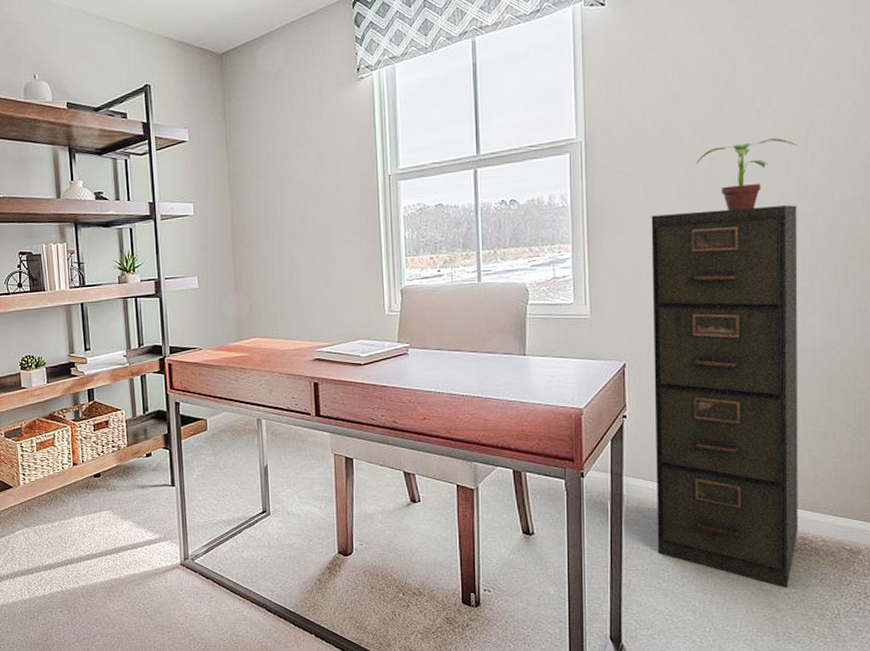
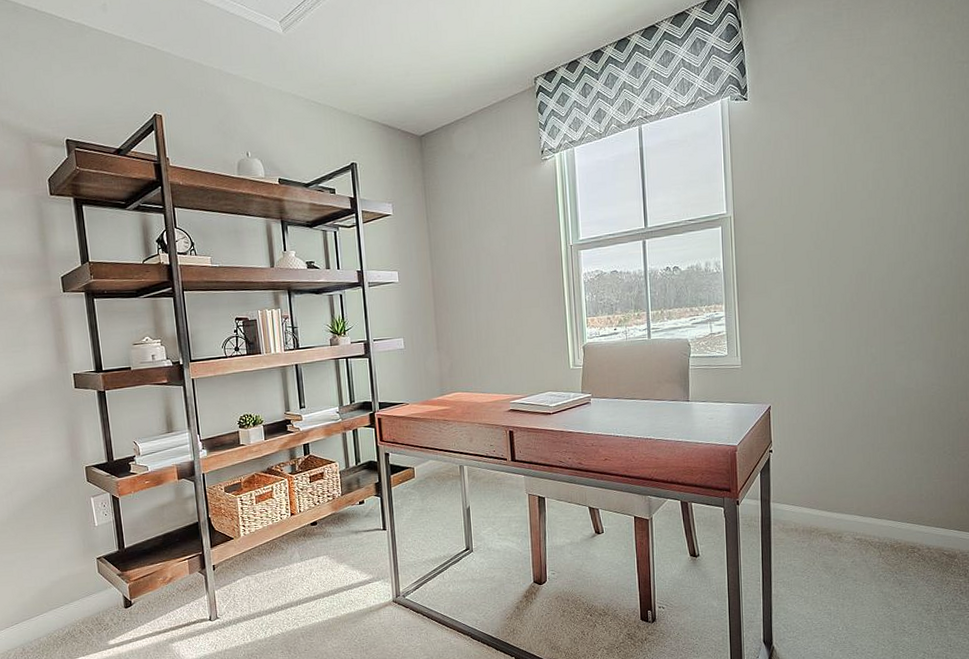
filing cabinet: present [651,205,799,588] -> none [788,270,908,589]
potted plant: present [695,138,799,211] -> none [822,214,902,275]

